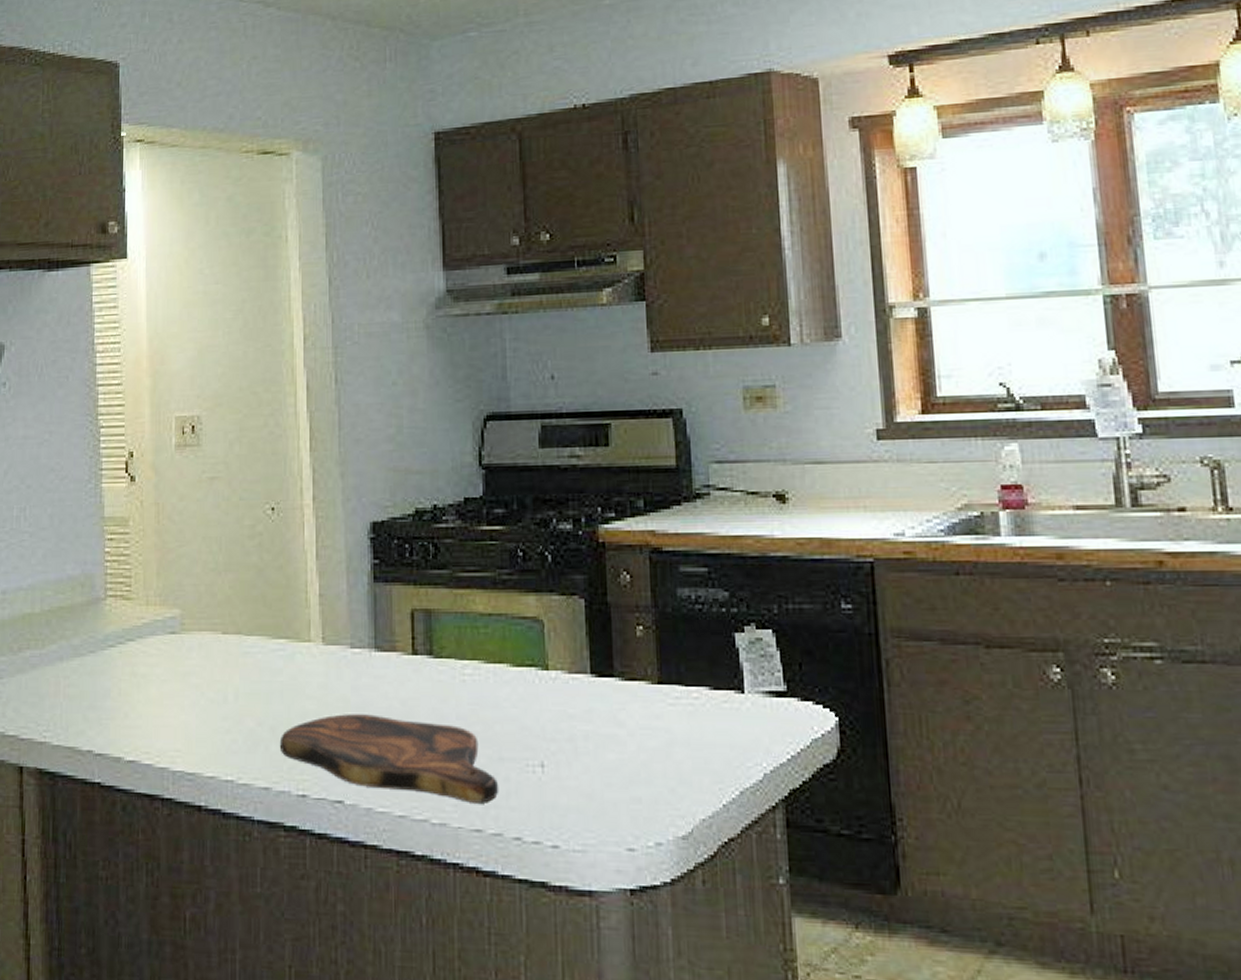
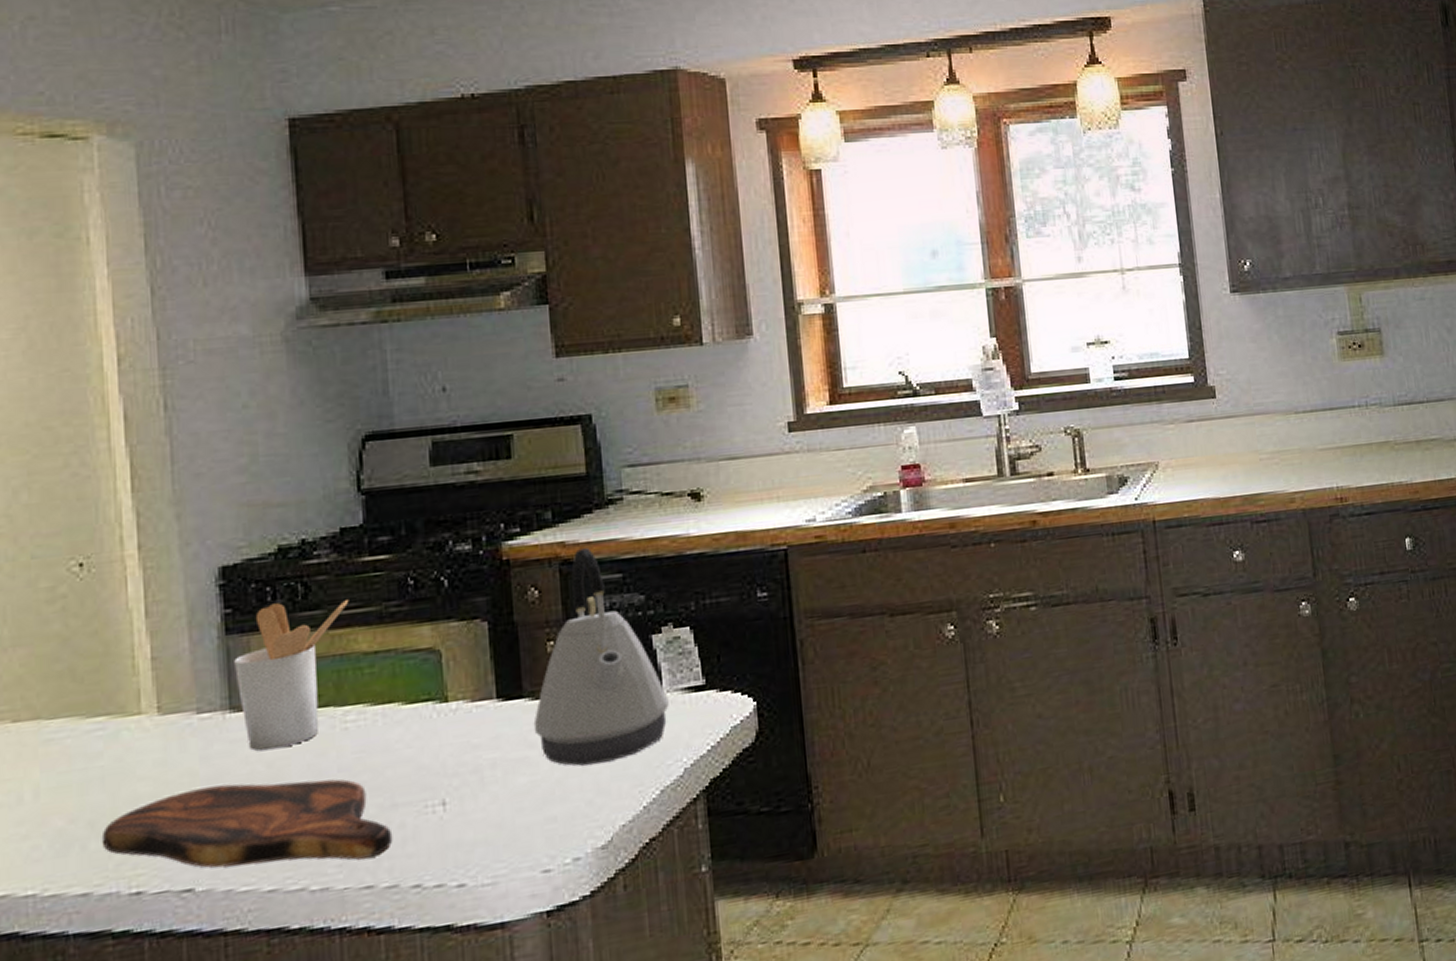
utensil holder: none [380,559,470,690] -> present [234,600,349,751]
kettle: none [622,539,750,753] -> present [533,548,669,766]

